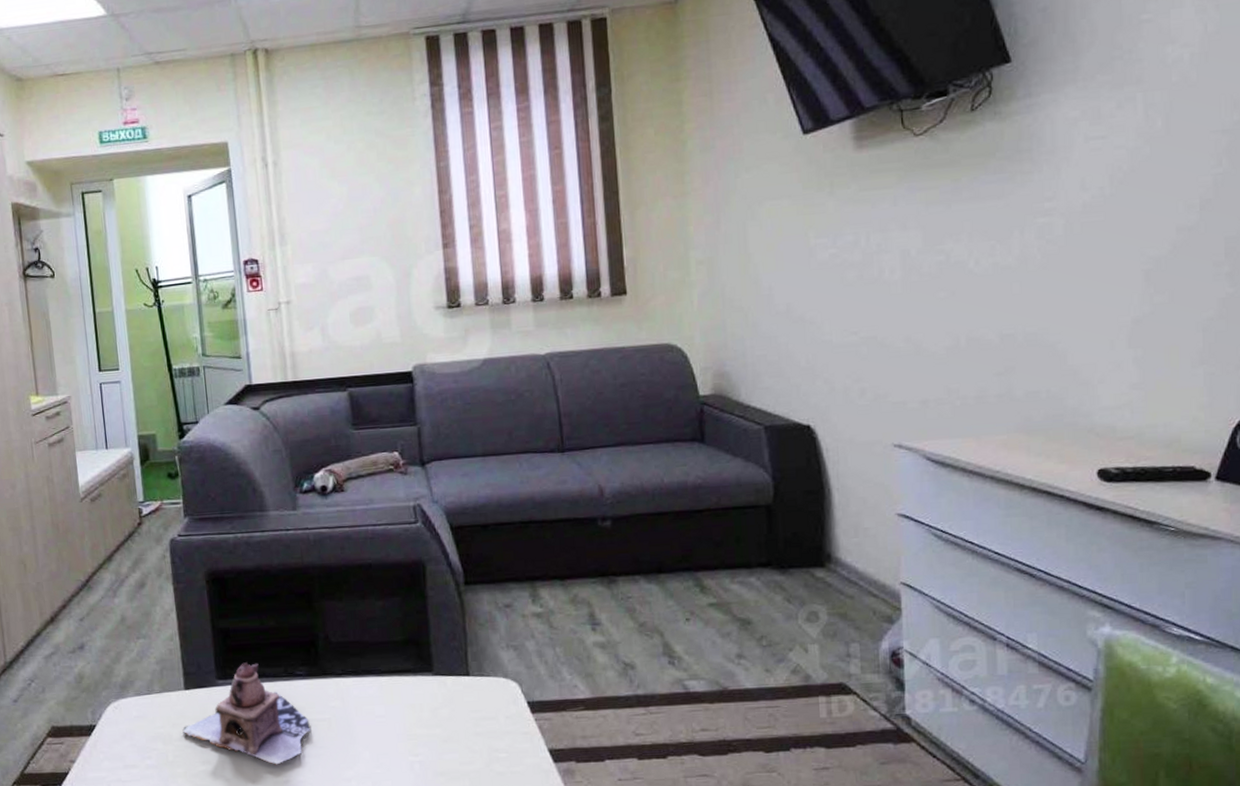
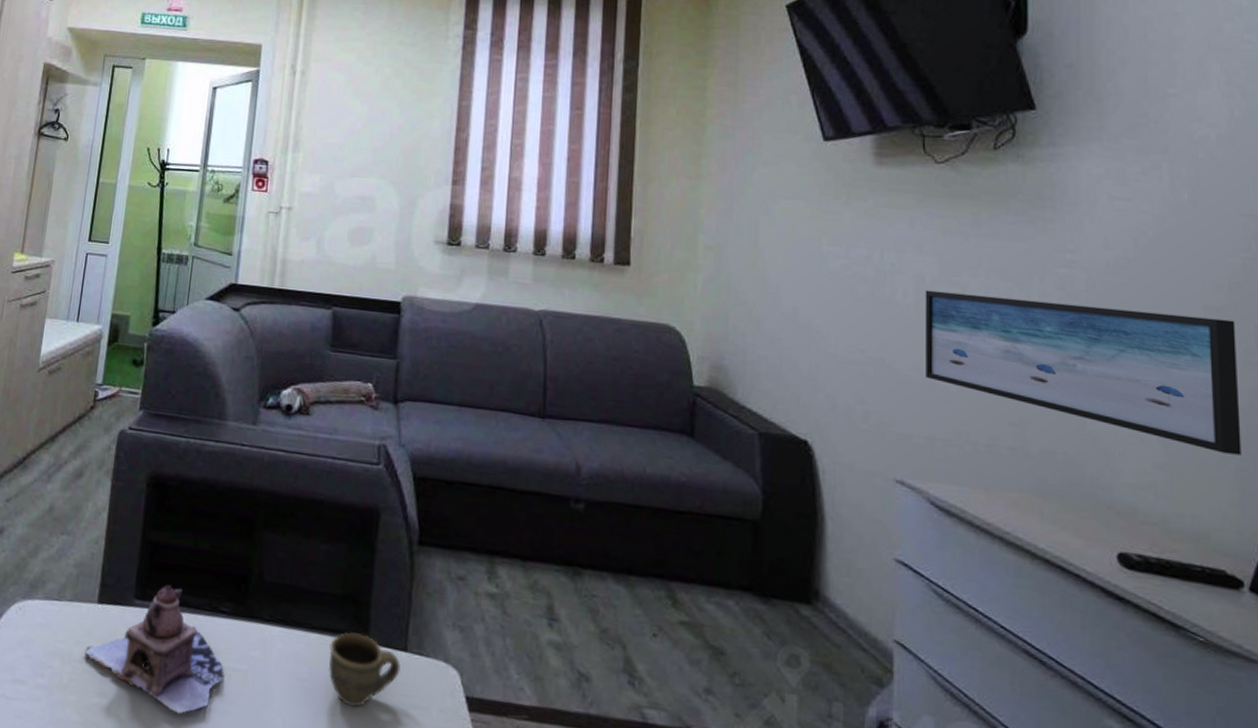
cup: none [400,669,466,729] -> present [329,632,401,707]
wall art: none [911,237,1210,363] -> present [924,290,1242,456]

